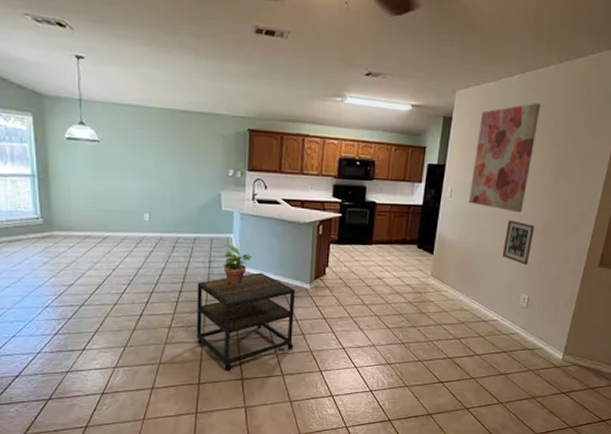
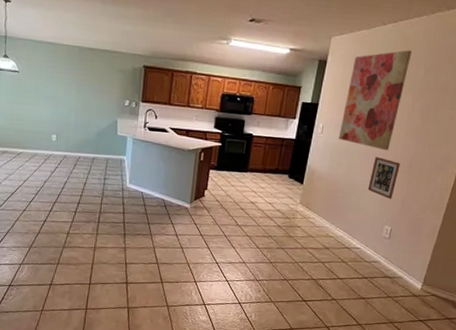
side table: present [196,272,295,372] -> none [90,191,177,275]
potted plant: present [222,244,253,285] -> none [115,165,142,201]

